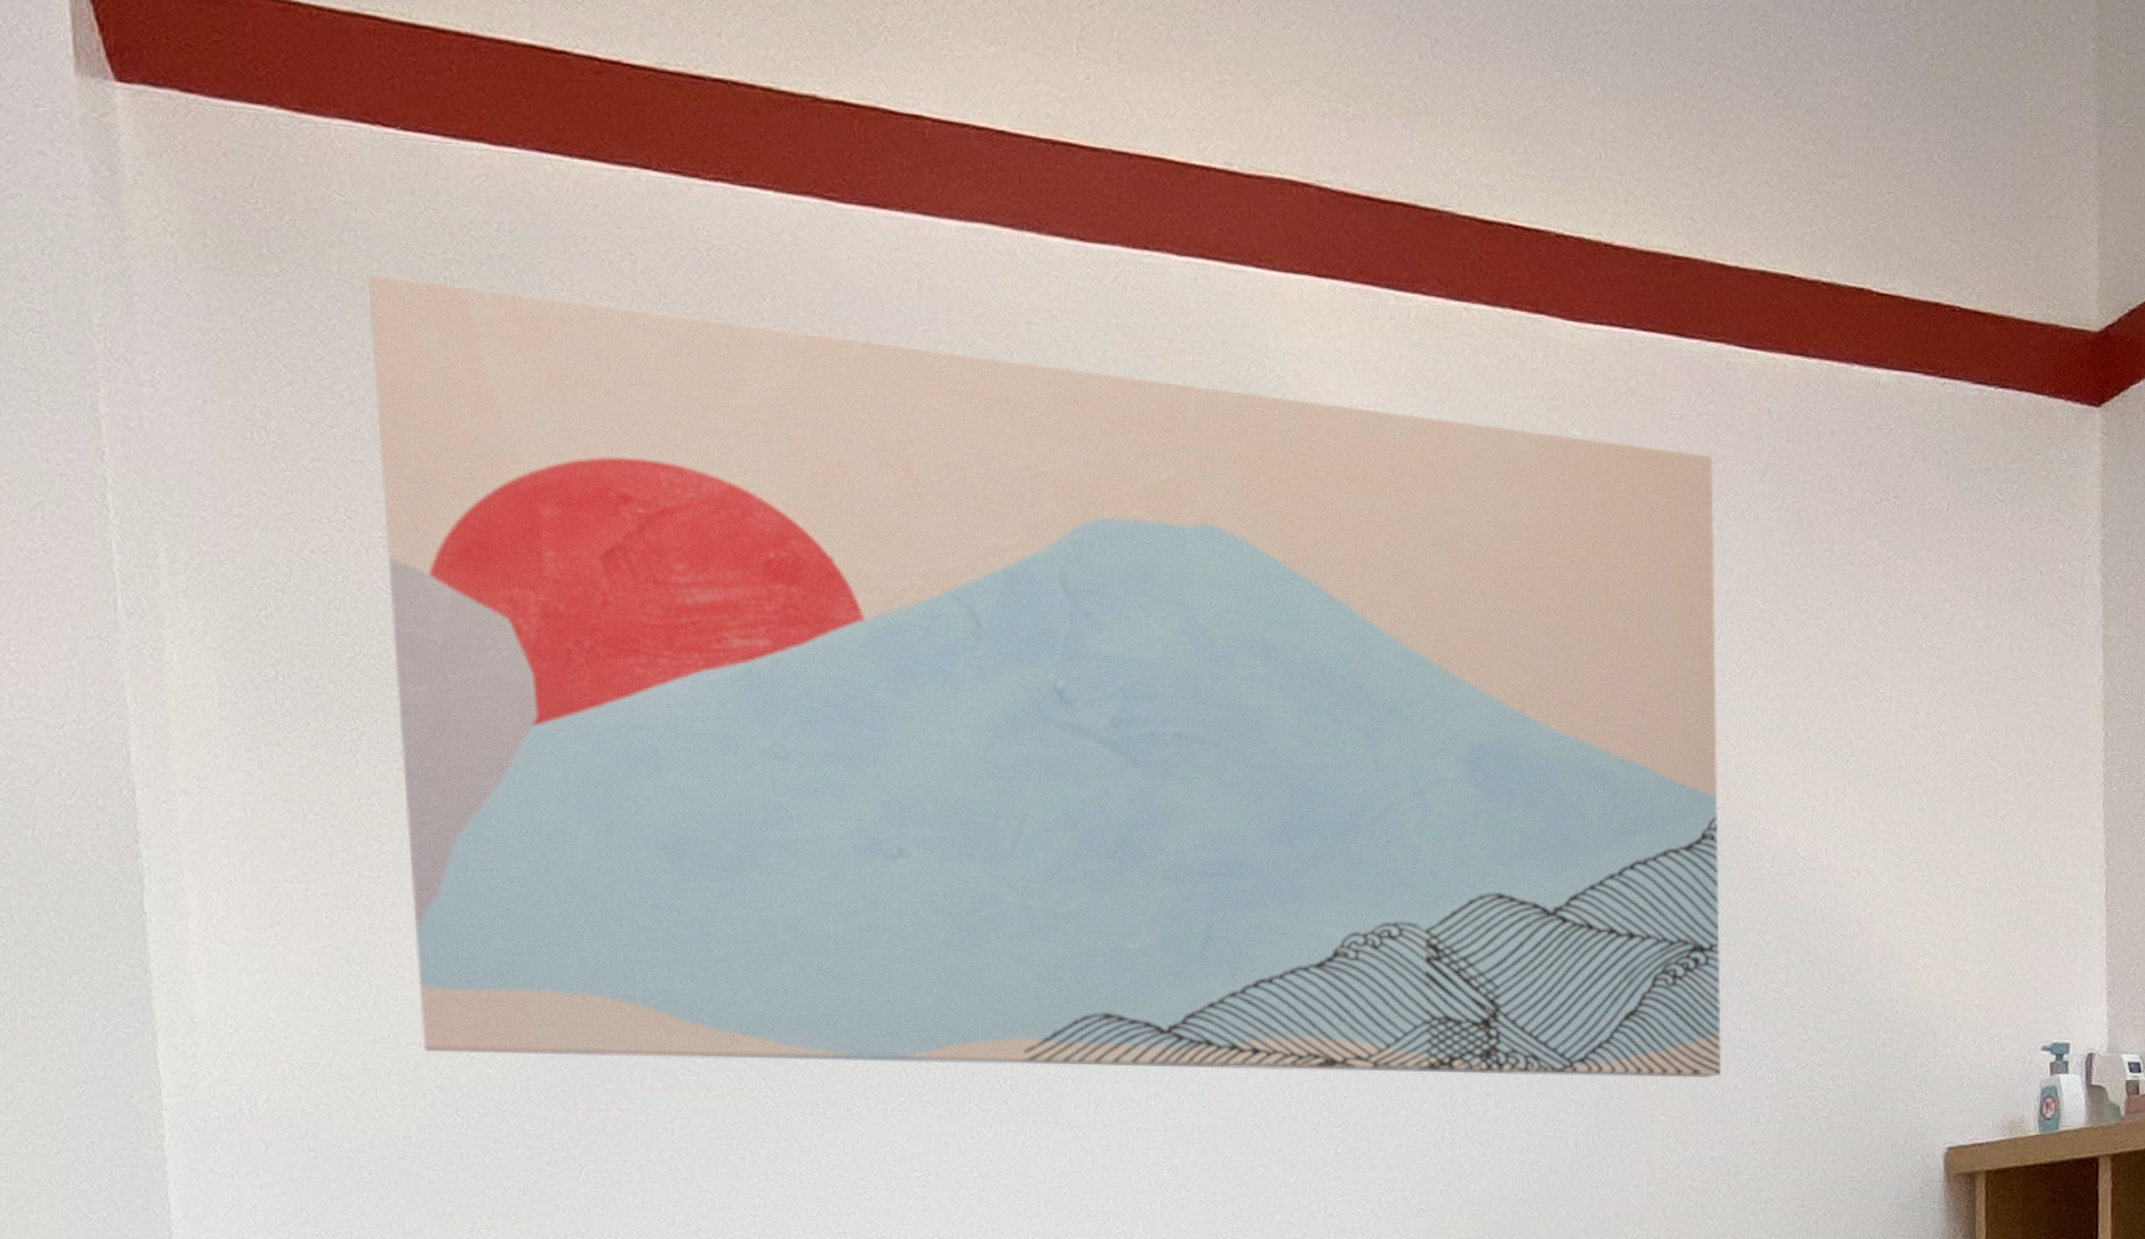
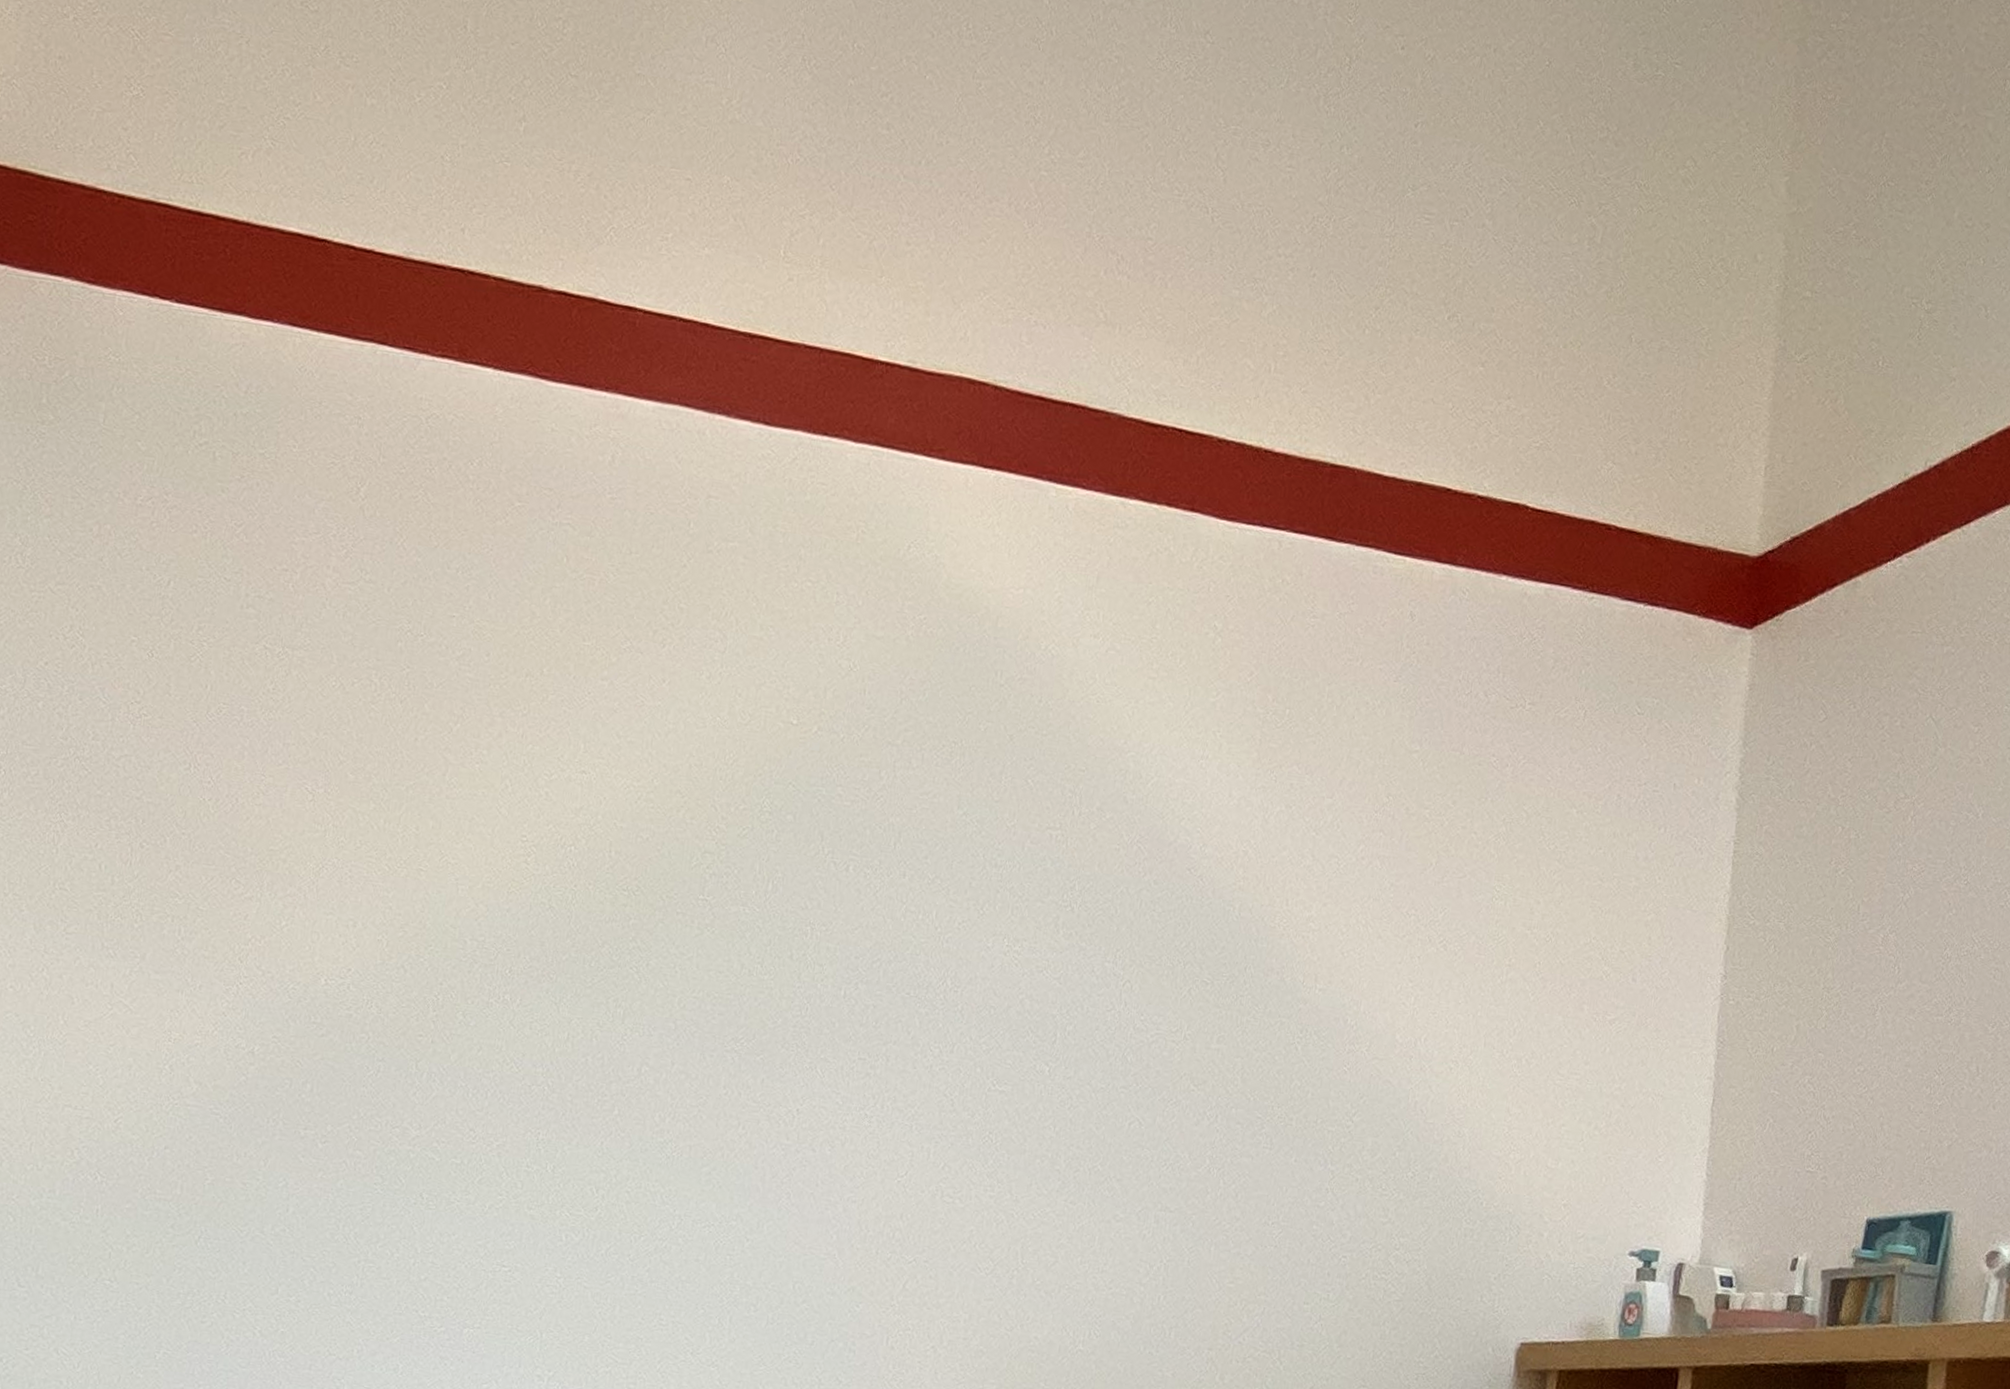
wall art: present [367,274,1722,1079] -> none [78,425,1350,1252]

